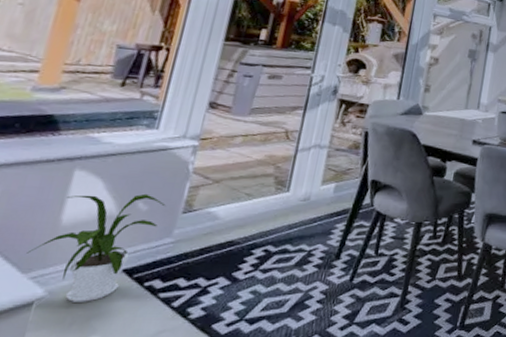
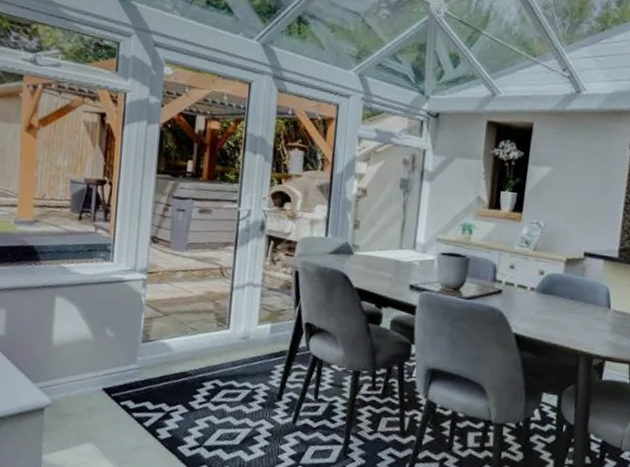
house plant: present [27,193,166,302] -> none [33,319,128,413]

